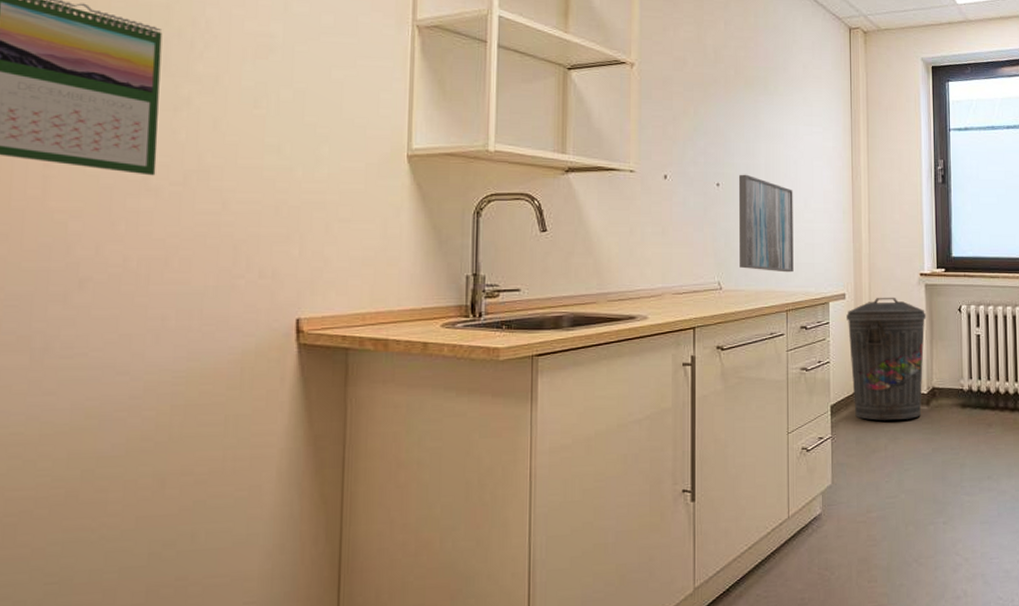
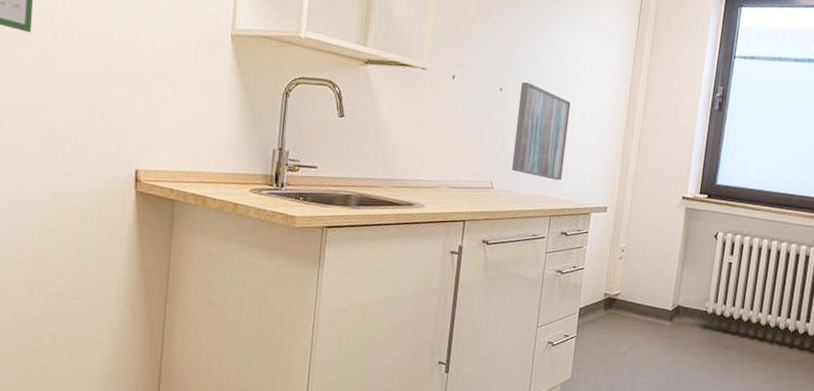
trash can: present [847,297,927,421] -> none [601,215,683,332]

